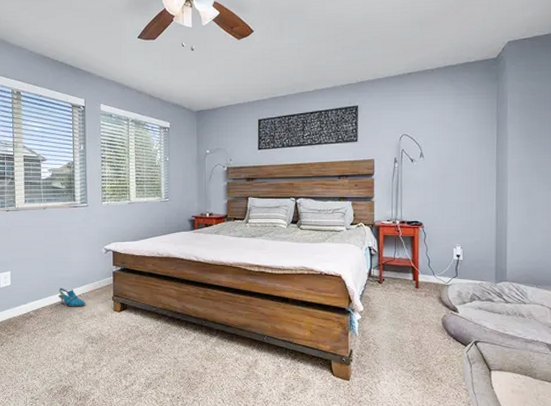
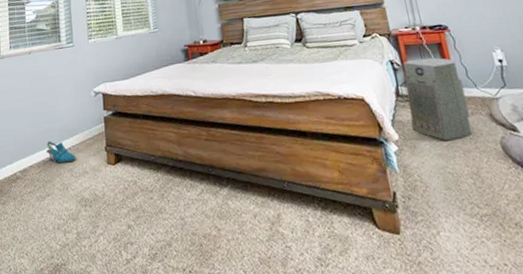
air purifier: none [375,248,424,315] -> present [403,57,473,141]

